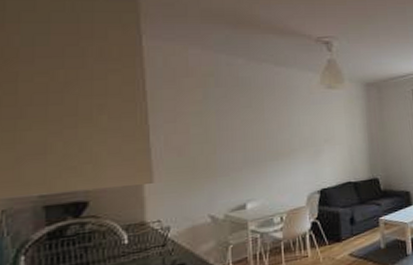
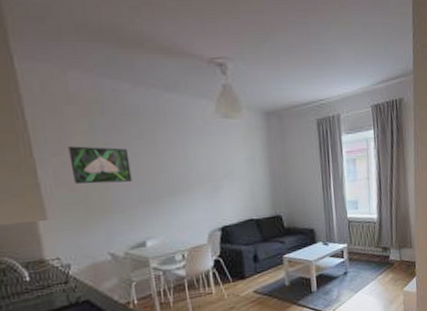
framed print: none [181,114,238,149] -> present [68,146,132,184]

